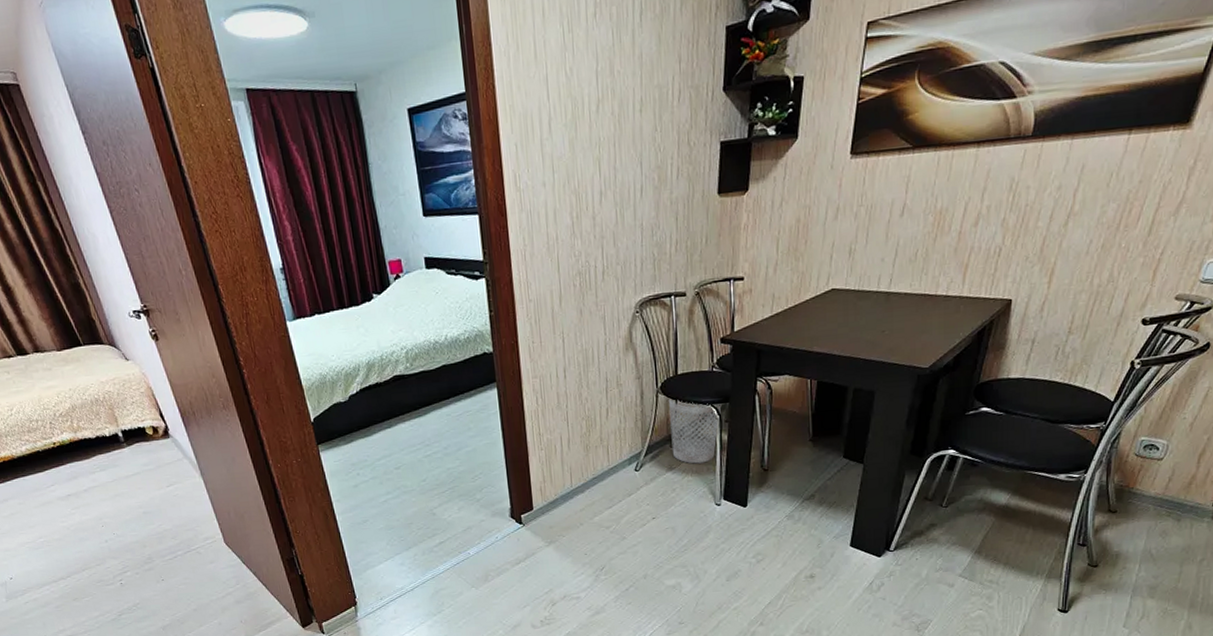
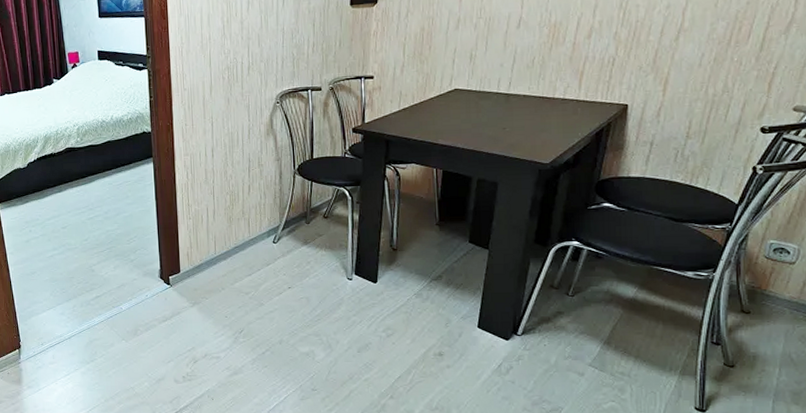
wastebasket: present [669,399,722,464] -> none [305,181,353,240]

